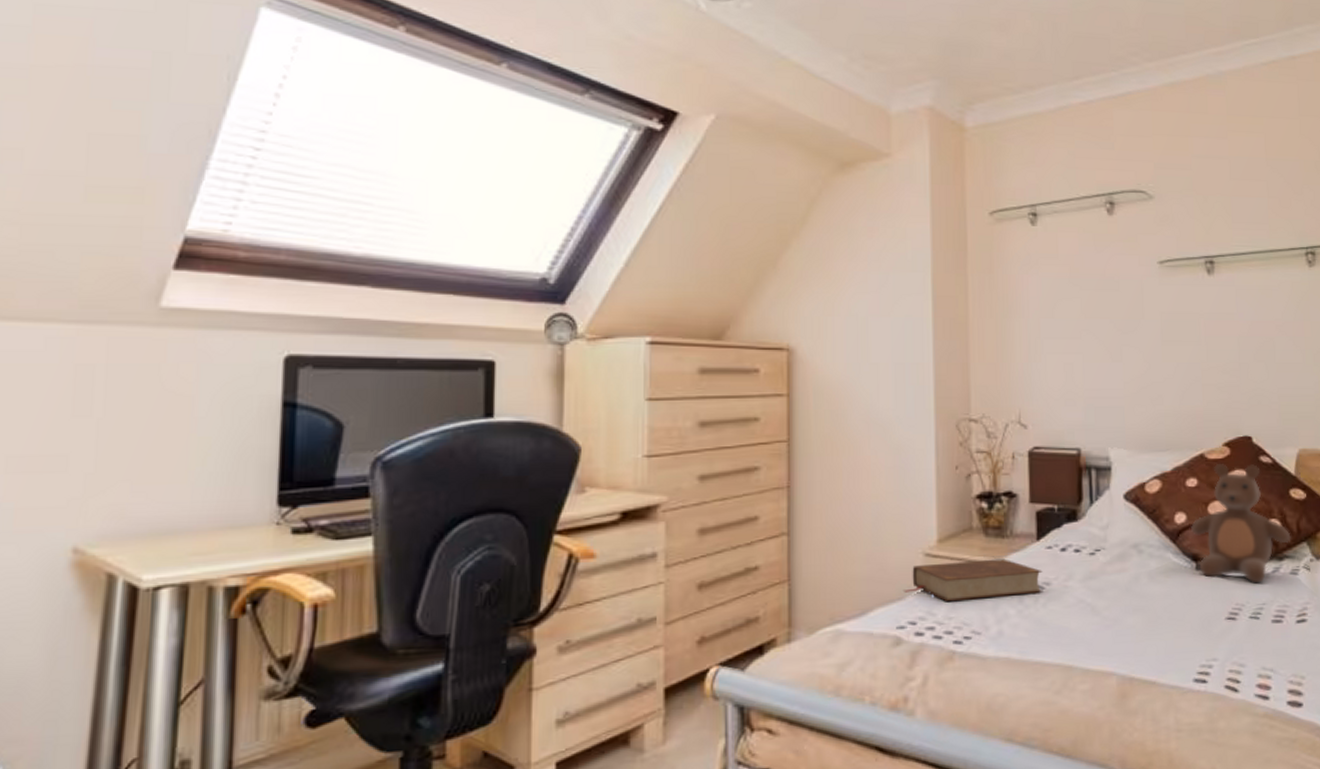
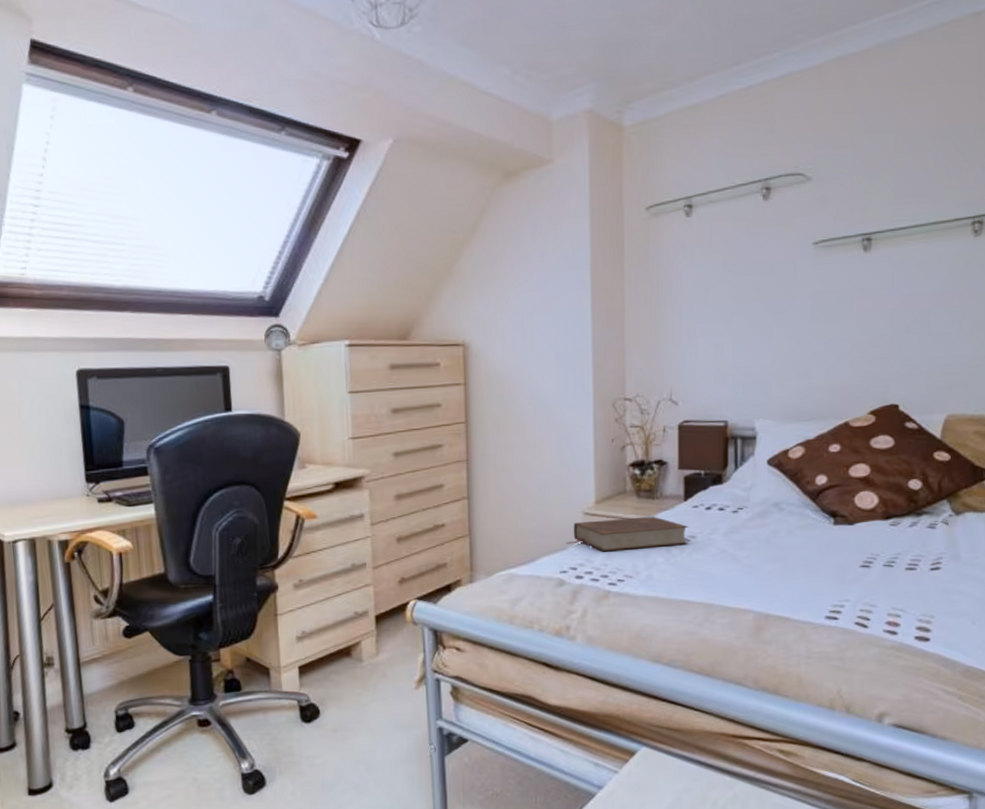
teddy bear: present [1191,462,1291,584] -> none [831,429,931,536]

